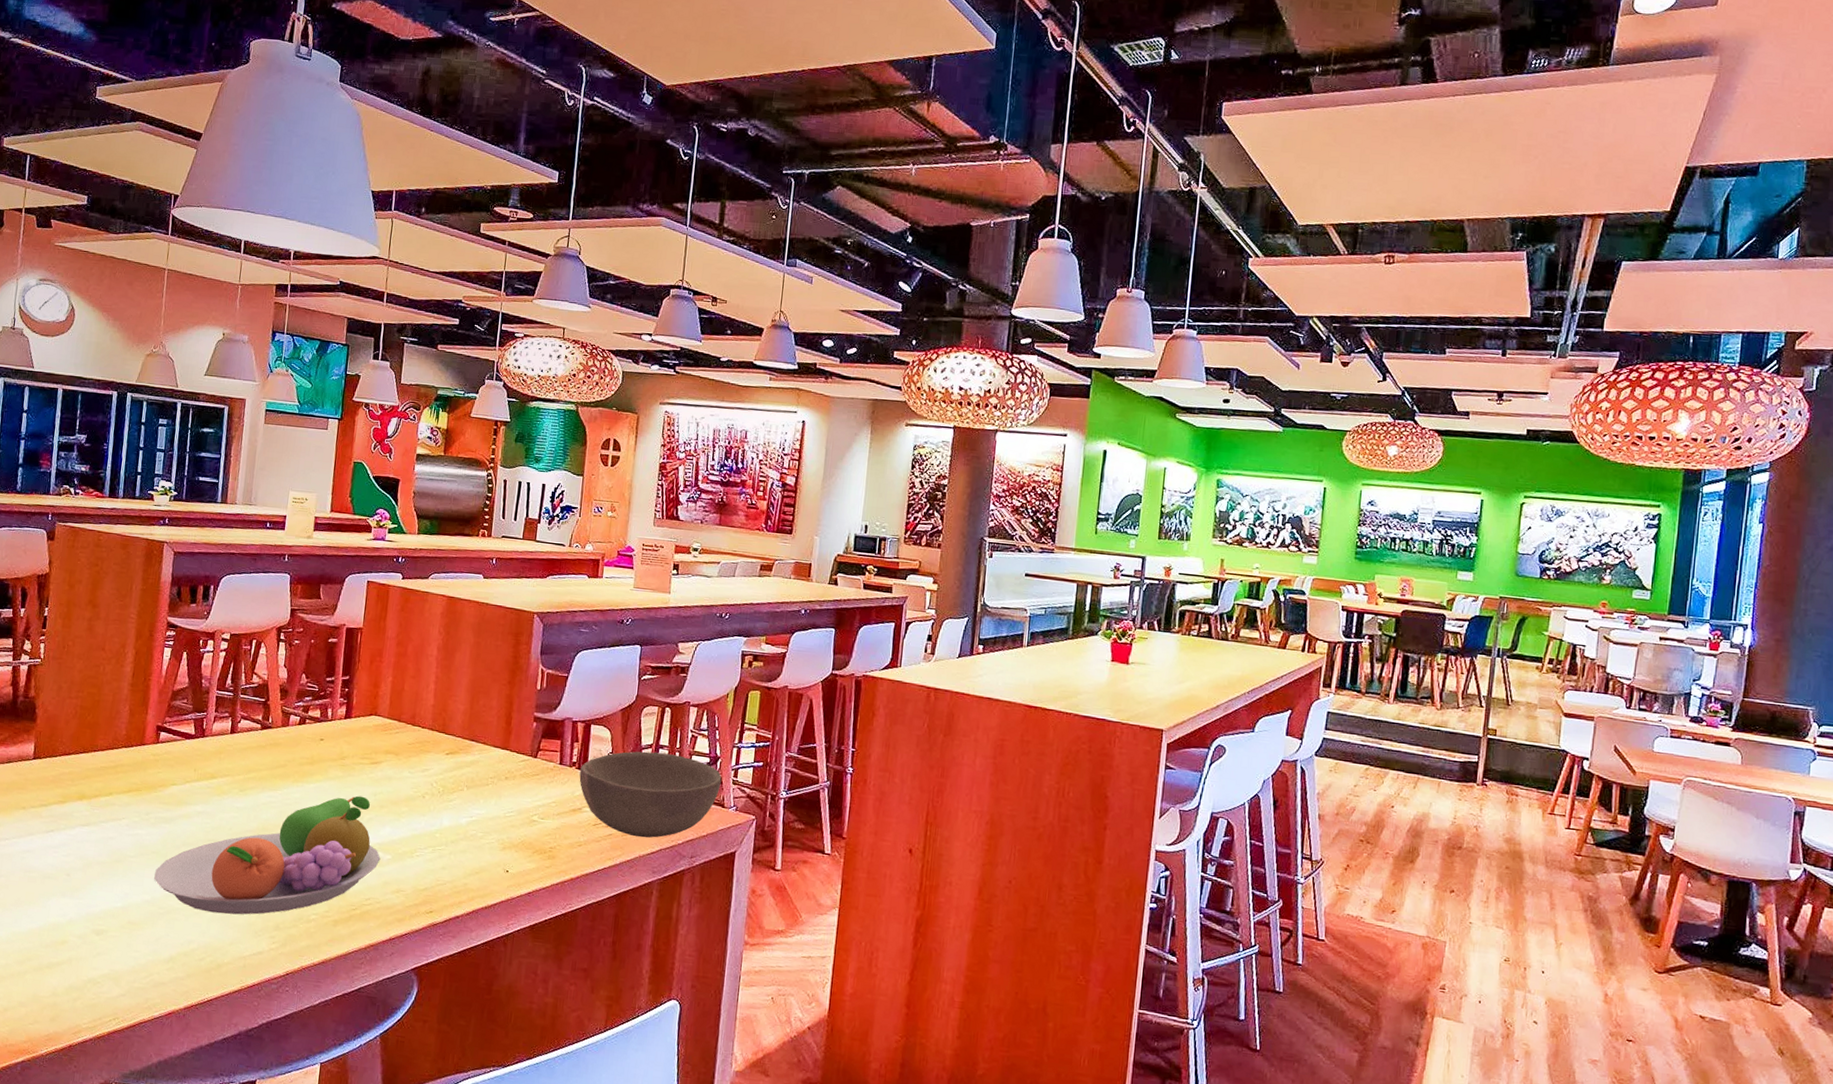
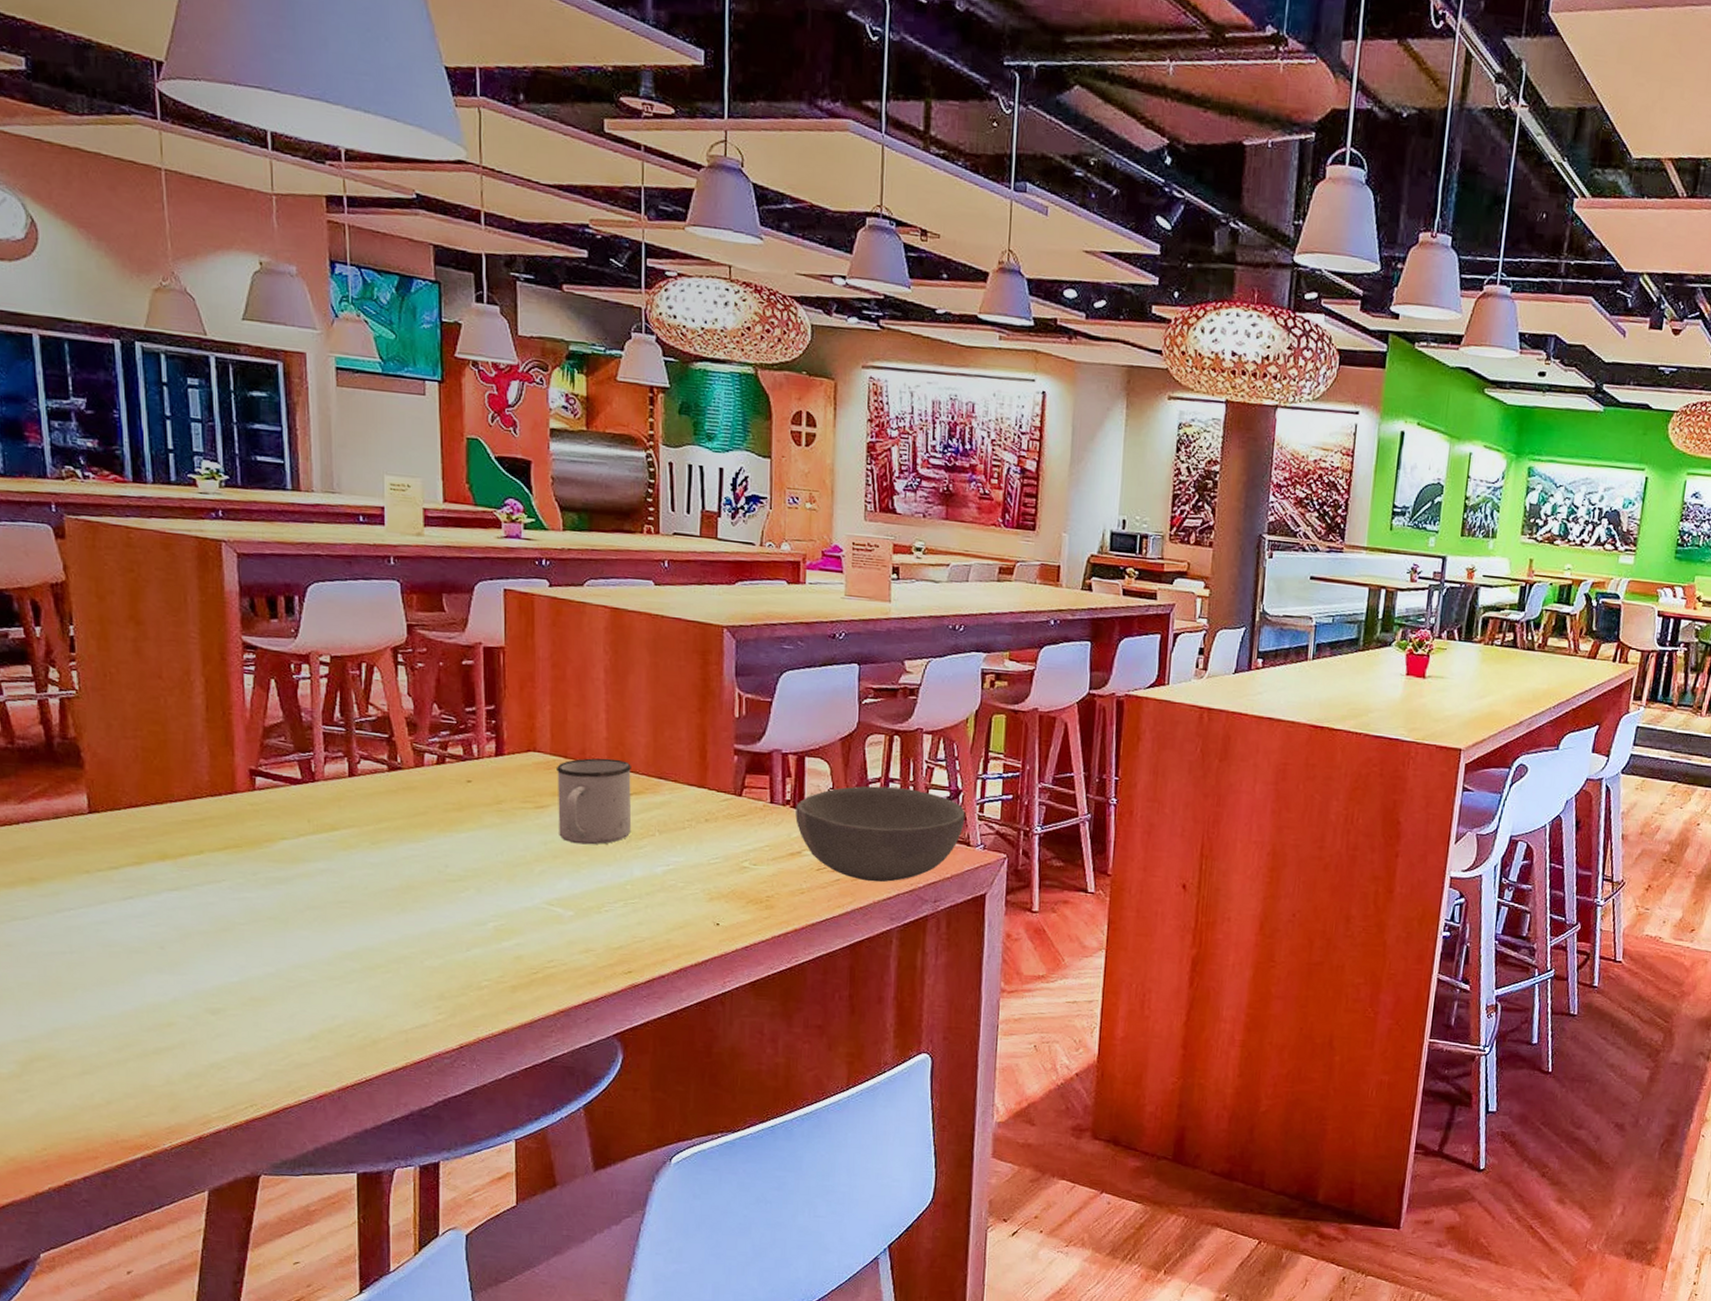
fruit bowl: present [154,795,381,915] -> none [276,845,561,985]
mug: none [387,722,451,797] -> present [557,758,632,845]

